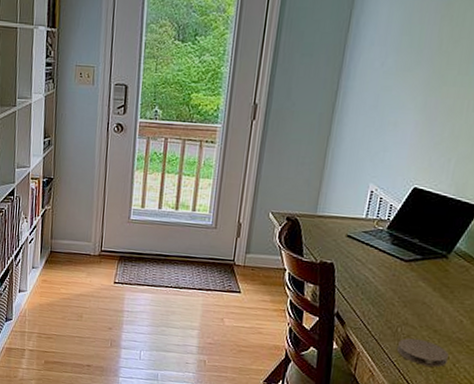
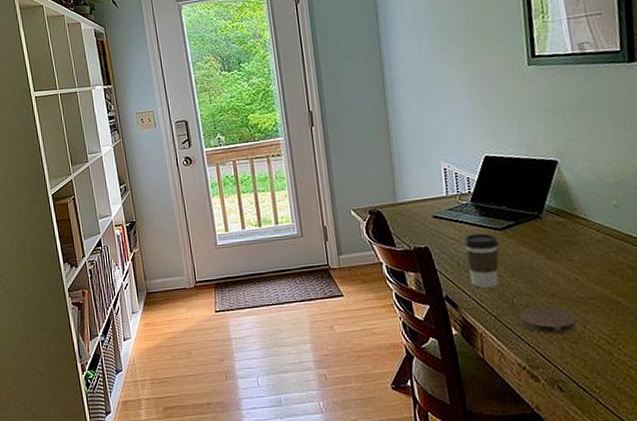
coffee cup: none [364,259,402,313] -> present [463,233,500,288]

